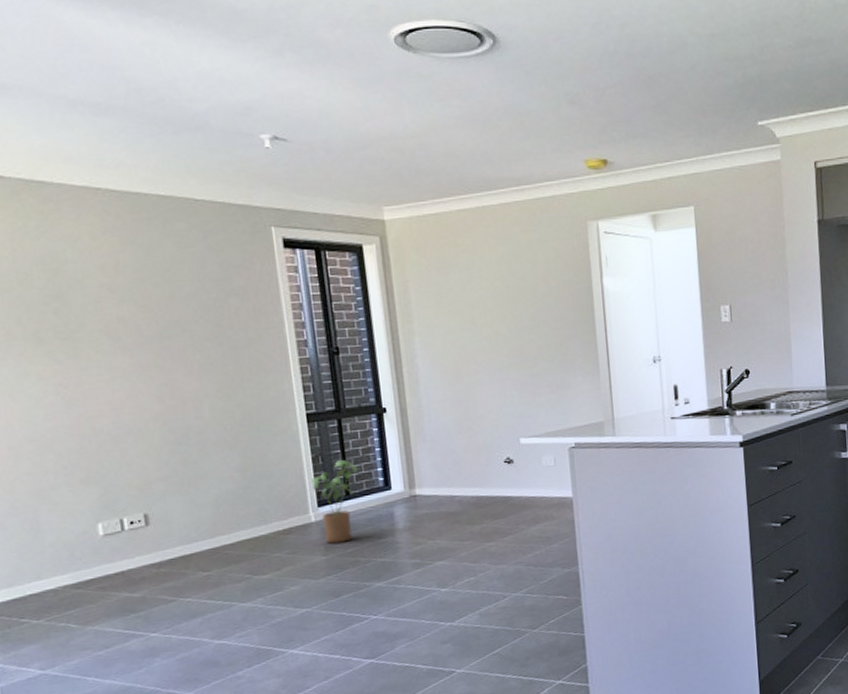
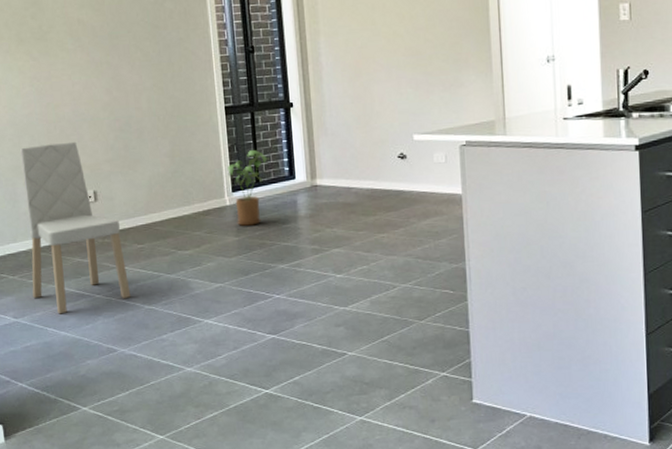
dining chair: none [43,458,196,660] -> present [20,141,131,314]

